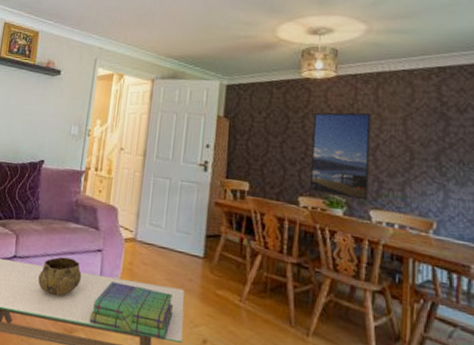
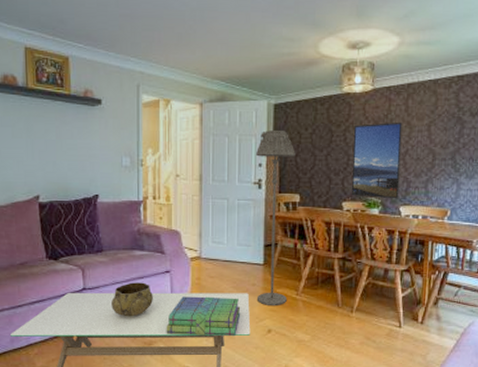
floor lamp: none [192,111,247,311] -> present [256,130,296,306]

